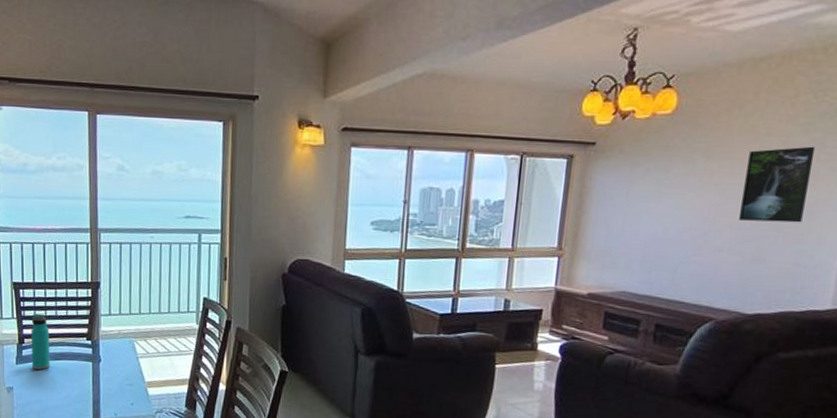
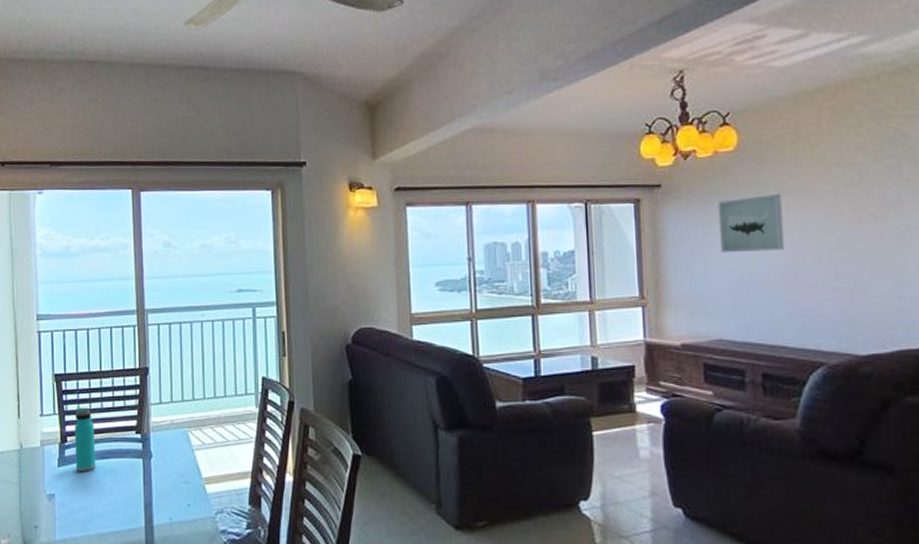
wall art: none [639,158,707,214] -> present [717,193,785,253]
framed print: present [739,146,816,223] -> none [824,173,896,254]

